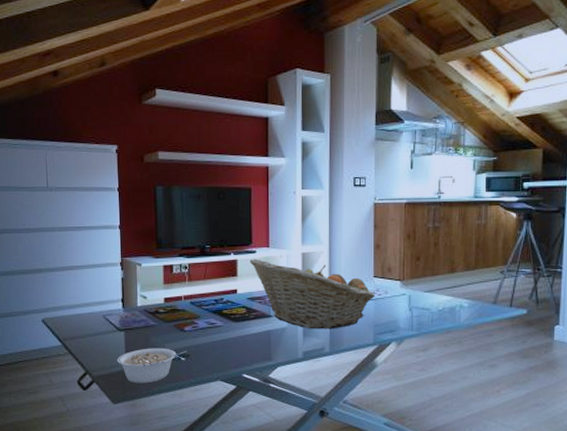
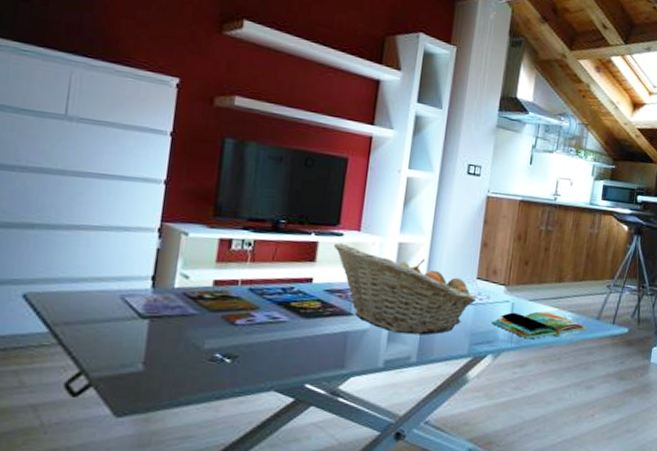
legume: present [117,348,187,384] -> none [131,343,235,391]
book: none [392,301,485,326] -> present [492,311,588,339]

